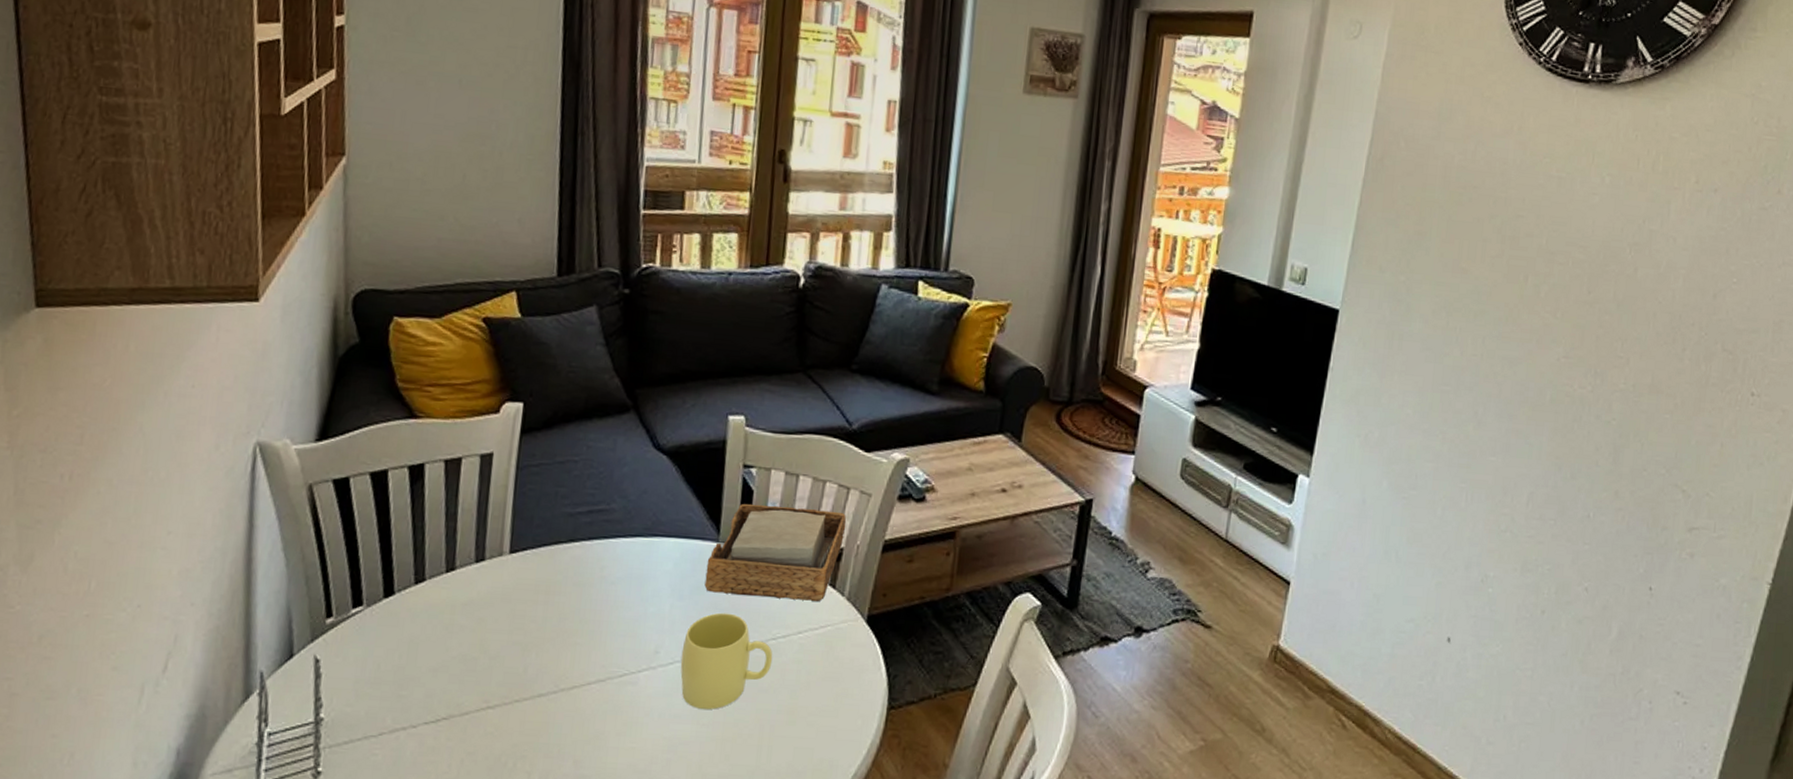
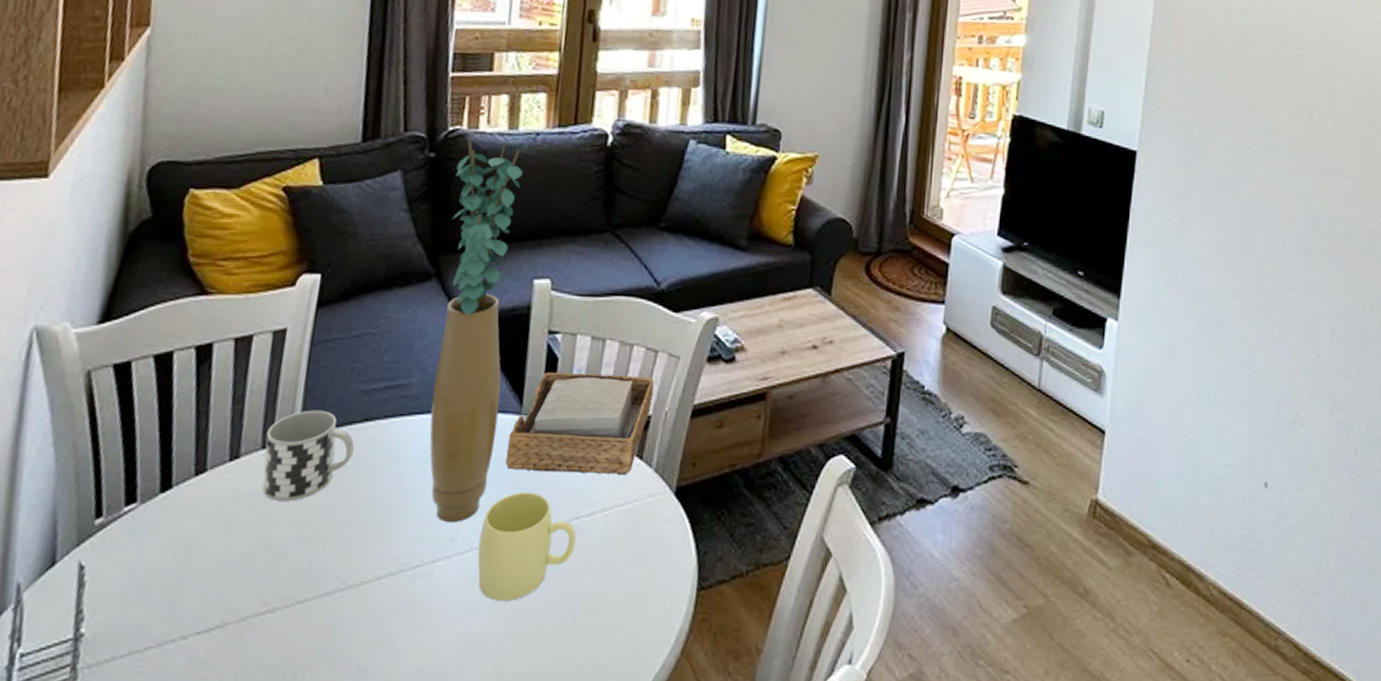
cup: none [478,529,562,611] -> present [262,410,354,501]
vase: none [632,275,716,637] -> present [429,137,523,522]

